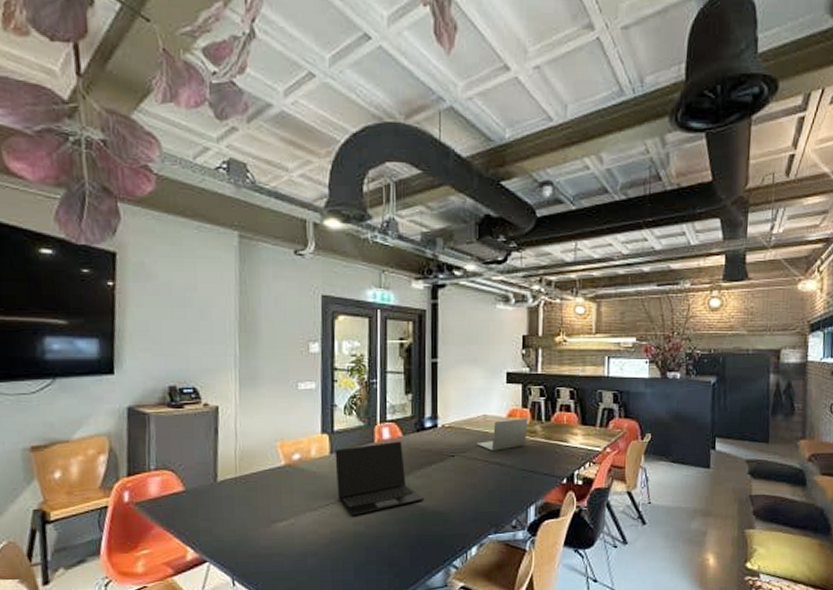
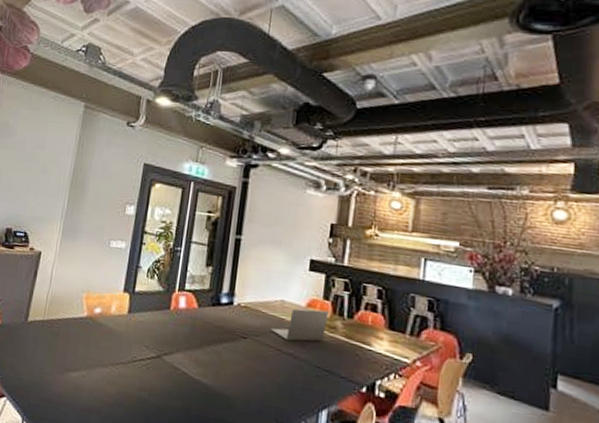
laptop: present [335,441,424,516] -> none [128,309,210,382]

